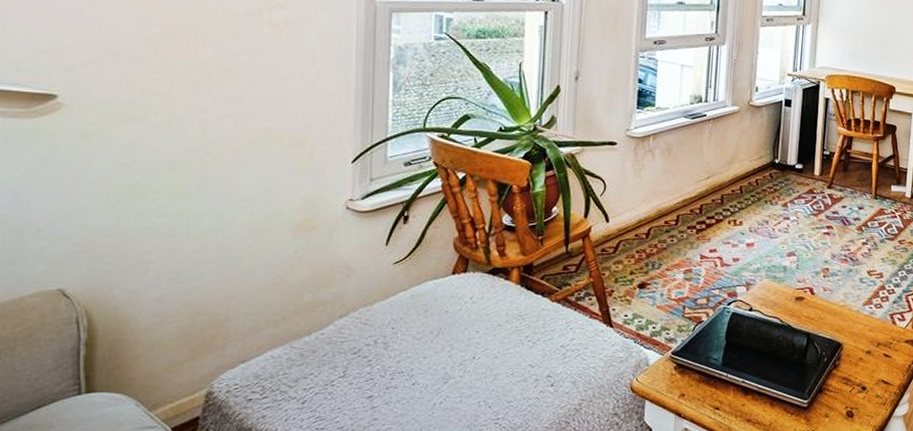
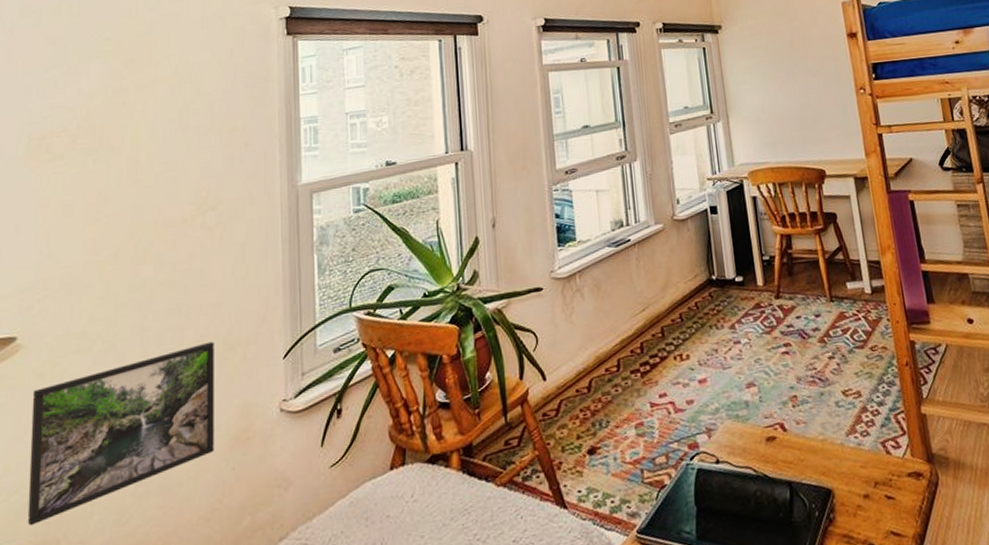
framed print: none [76,134,279,272] -> present [27,341,214,526]

